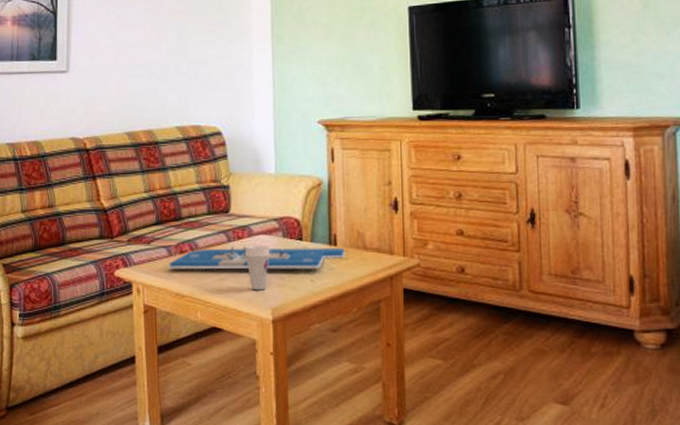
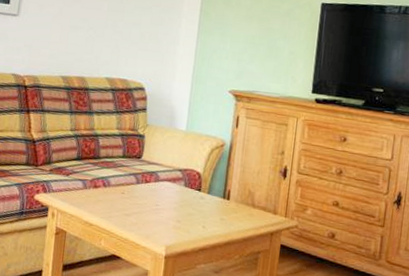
board game: present [167,246,346,269] -> none [80,186,236,218]
cup: present [245,245,270,291] -> none [150,189,172,229]

